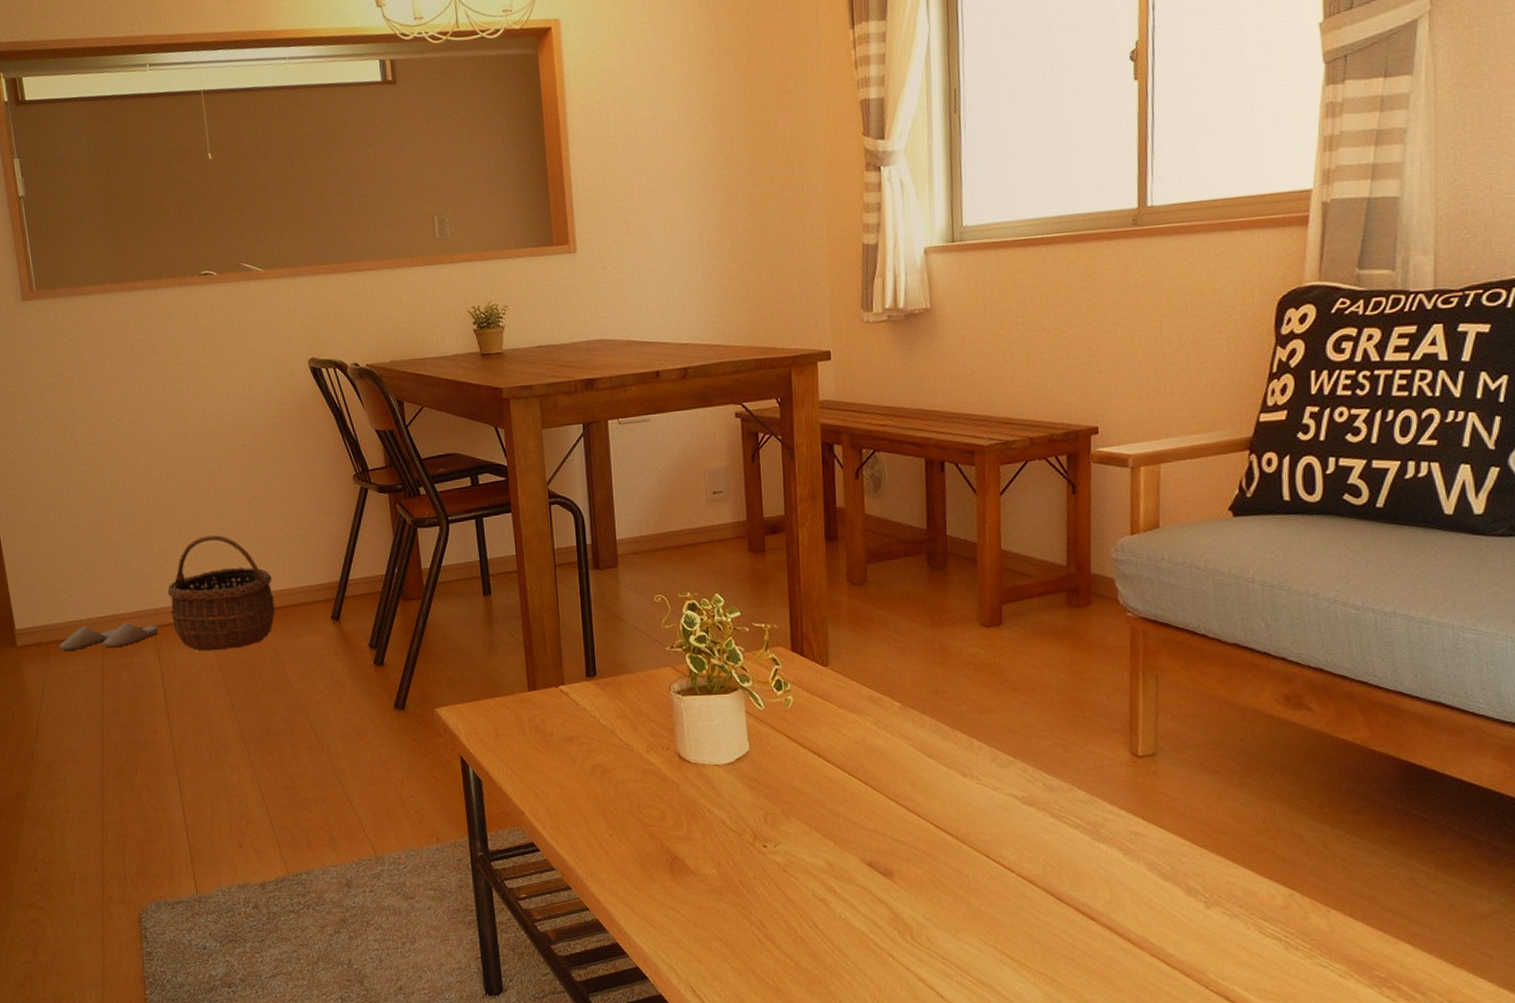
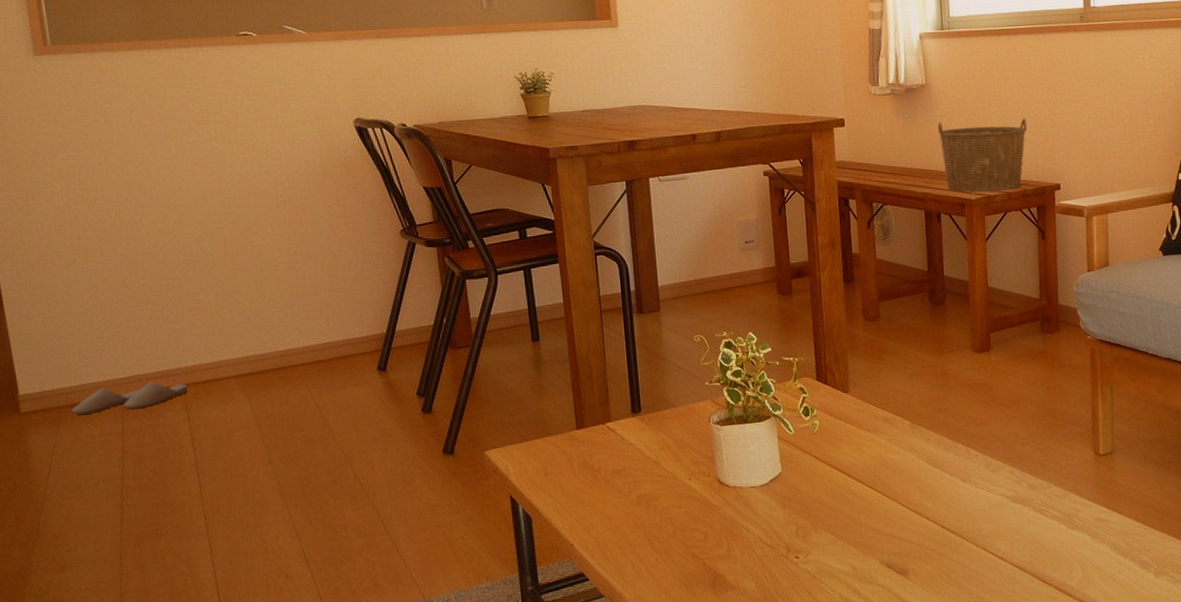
wicker basket: present [168,535,276,651] -> none [199,291,318,408]
basket: none [943,347,1057,437] -> present [937,118,1027,193]

